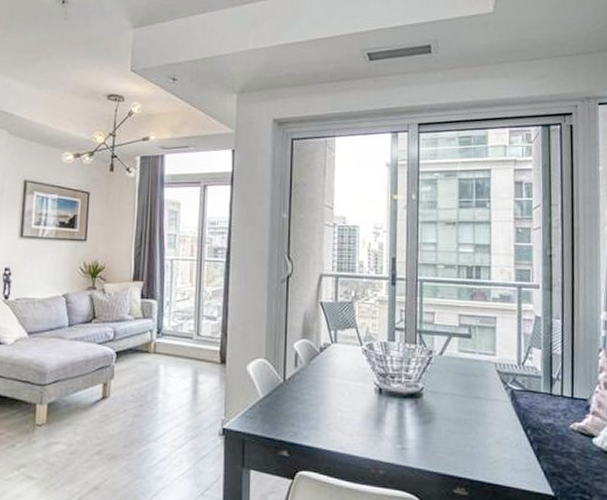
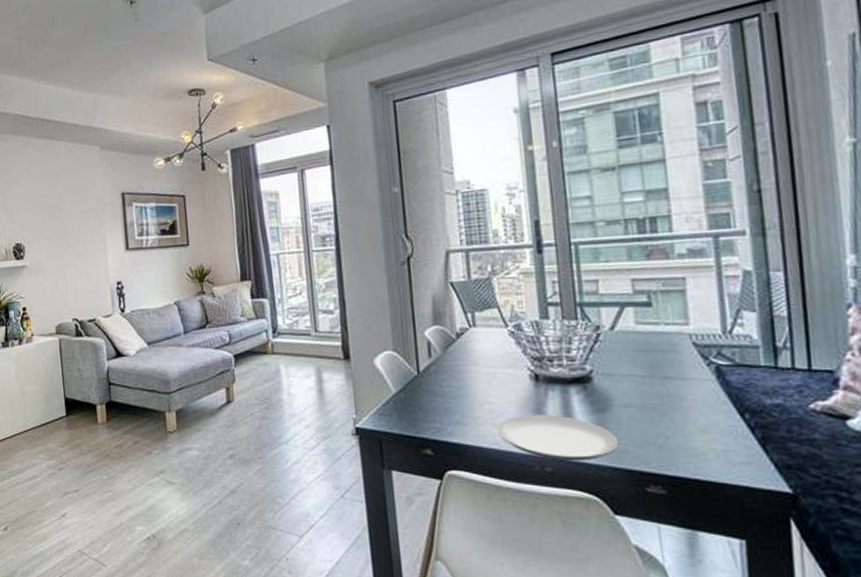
plate: none [344,424,437,466] -> present [497,415,619,461]

